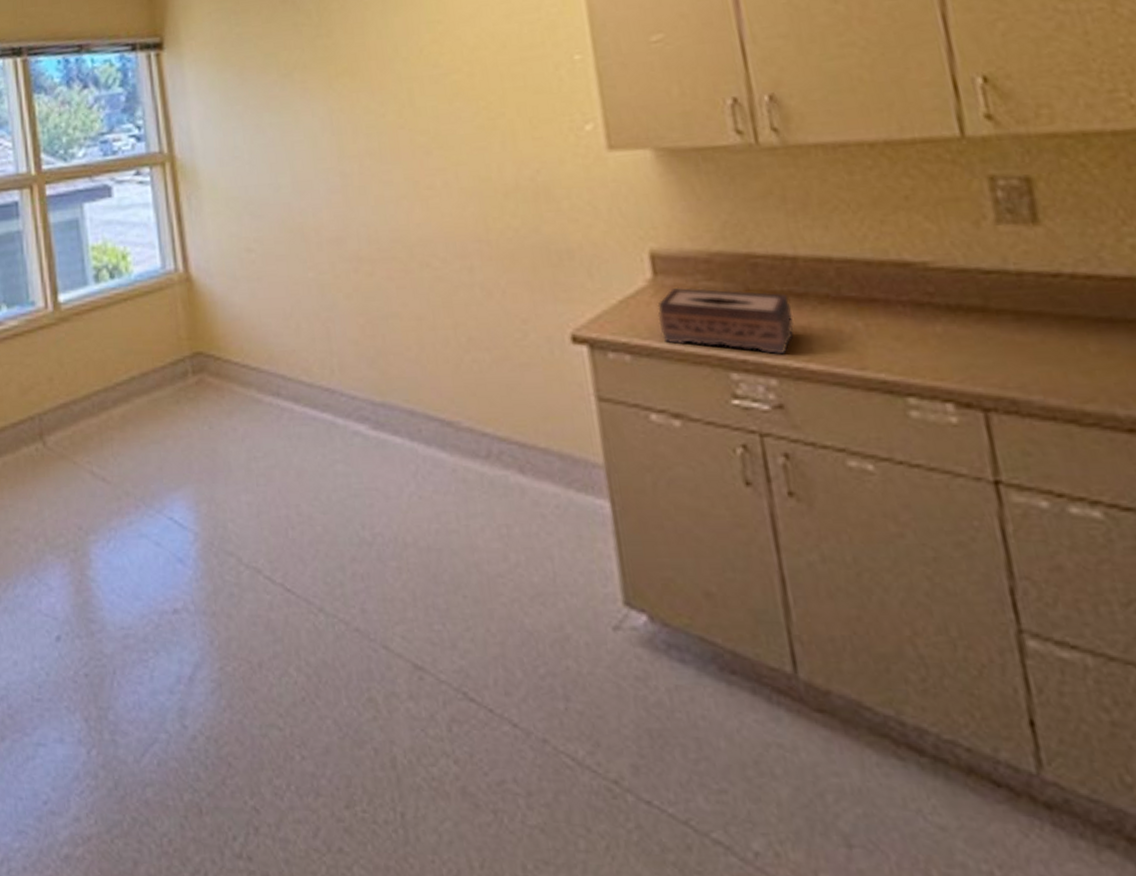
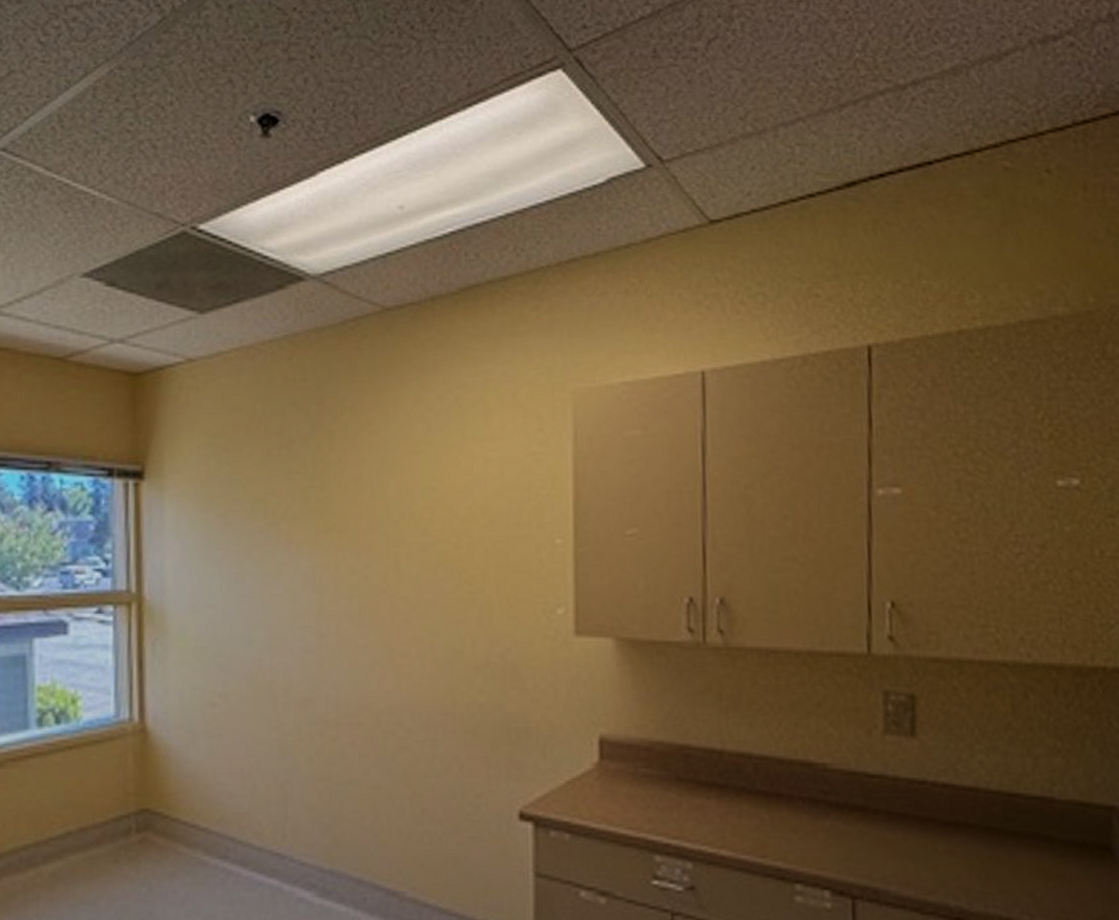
tissue box: present [657,287,794,355] -> none [598,772,714,841]

